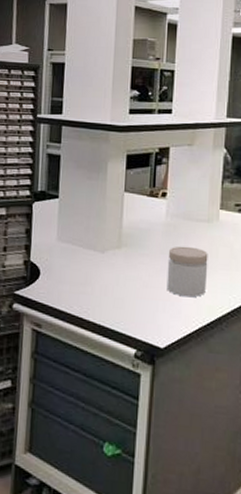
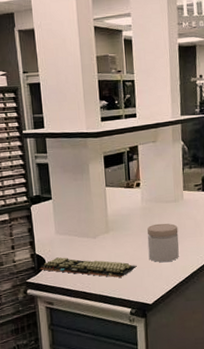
keyboard: none [31,269,150,307] -> present [39,257,137,278]

